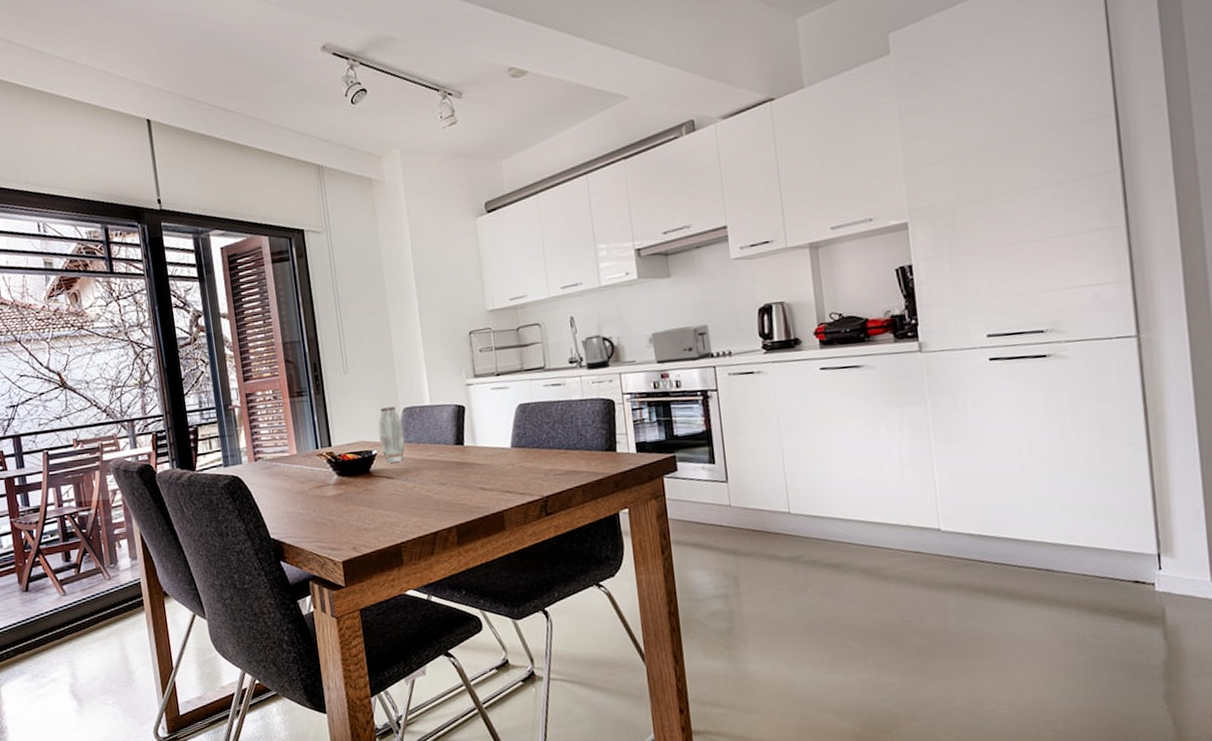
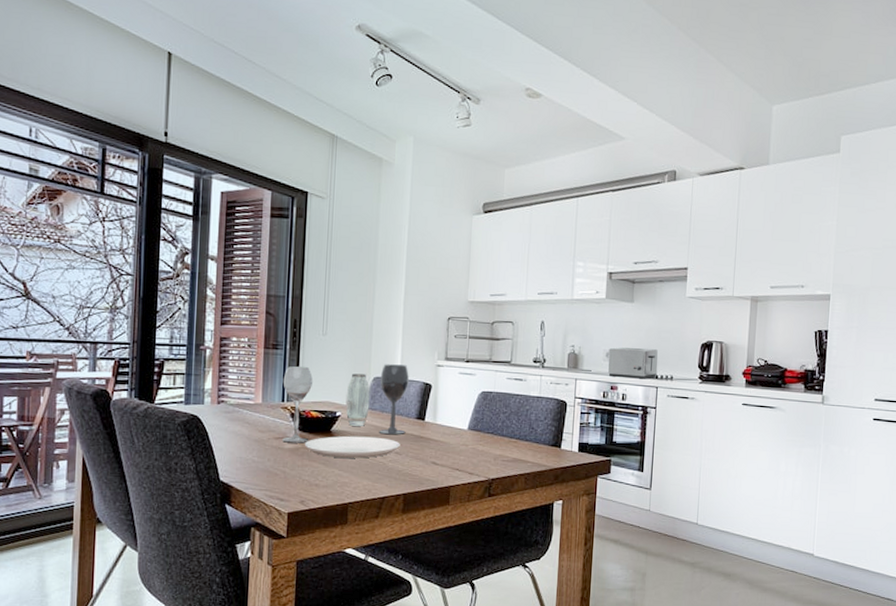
wineglass: none [313,409,349,490] -> present [282,366,314,443]
plate: none [345,470,443,499] -> present [304,435,400,459]
wine glass: none [409,390,447,467] -> present [379,364,409,435]
kettle: present [581,334,615,371] -> none [547,340,576,372]

